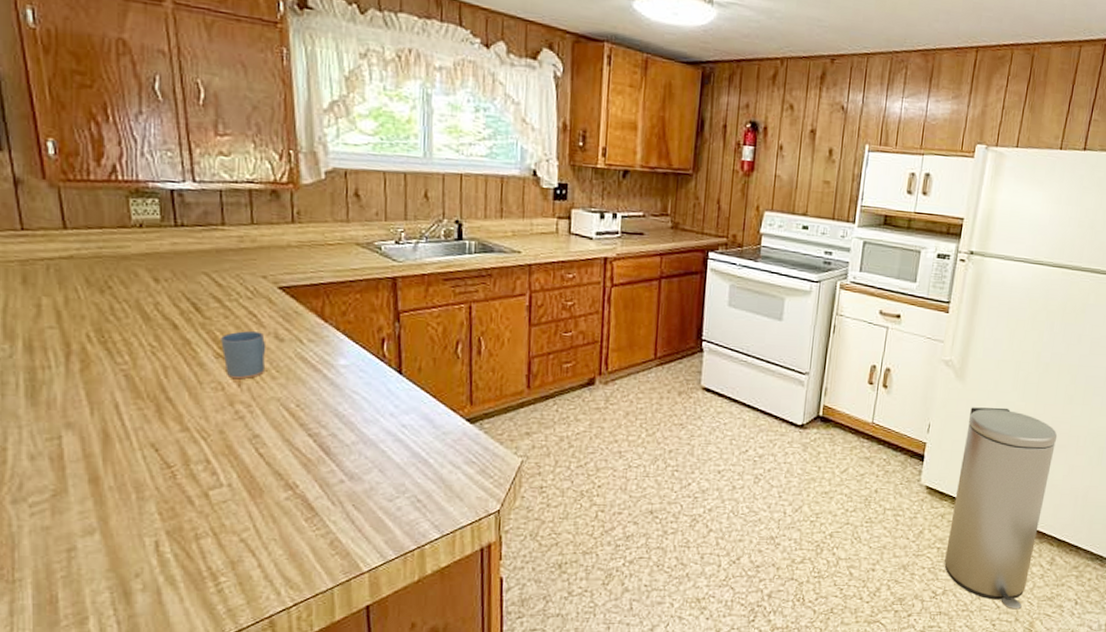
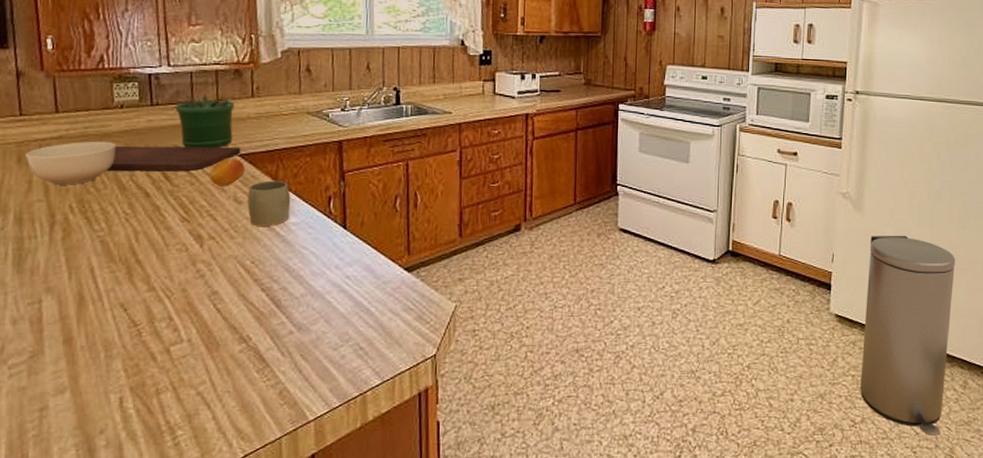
bowl: none [31,263,136,312] -> present [25,140,116,185]
cutting board: none [127,270,282,303] -> present [107,145,241,172]
planter: none [204,213,278,279] -> present [175,92,240,149]
mug: present [221,331,266,379] -> none [186,196,226,240]
fruit: none [245,289,286,322] -> present [209,157,245,187]
mug: none [290,317,339,368] -> present [247,180,291,227]

